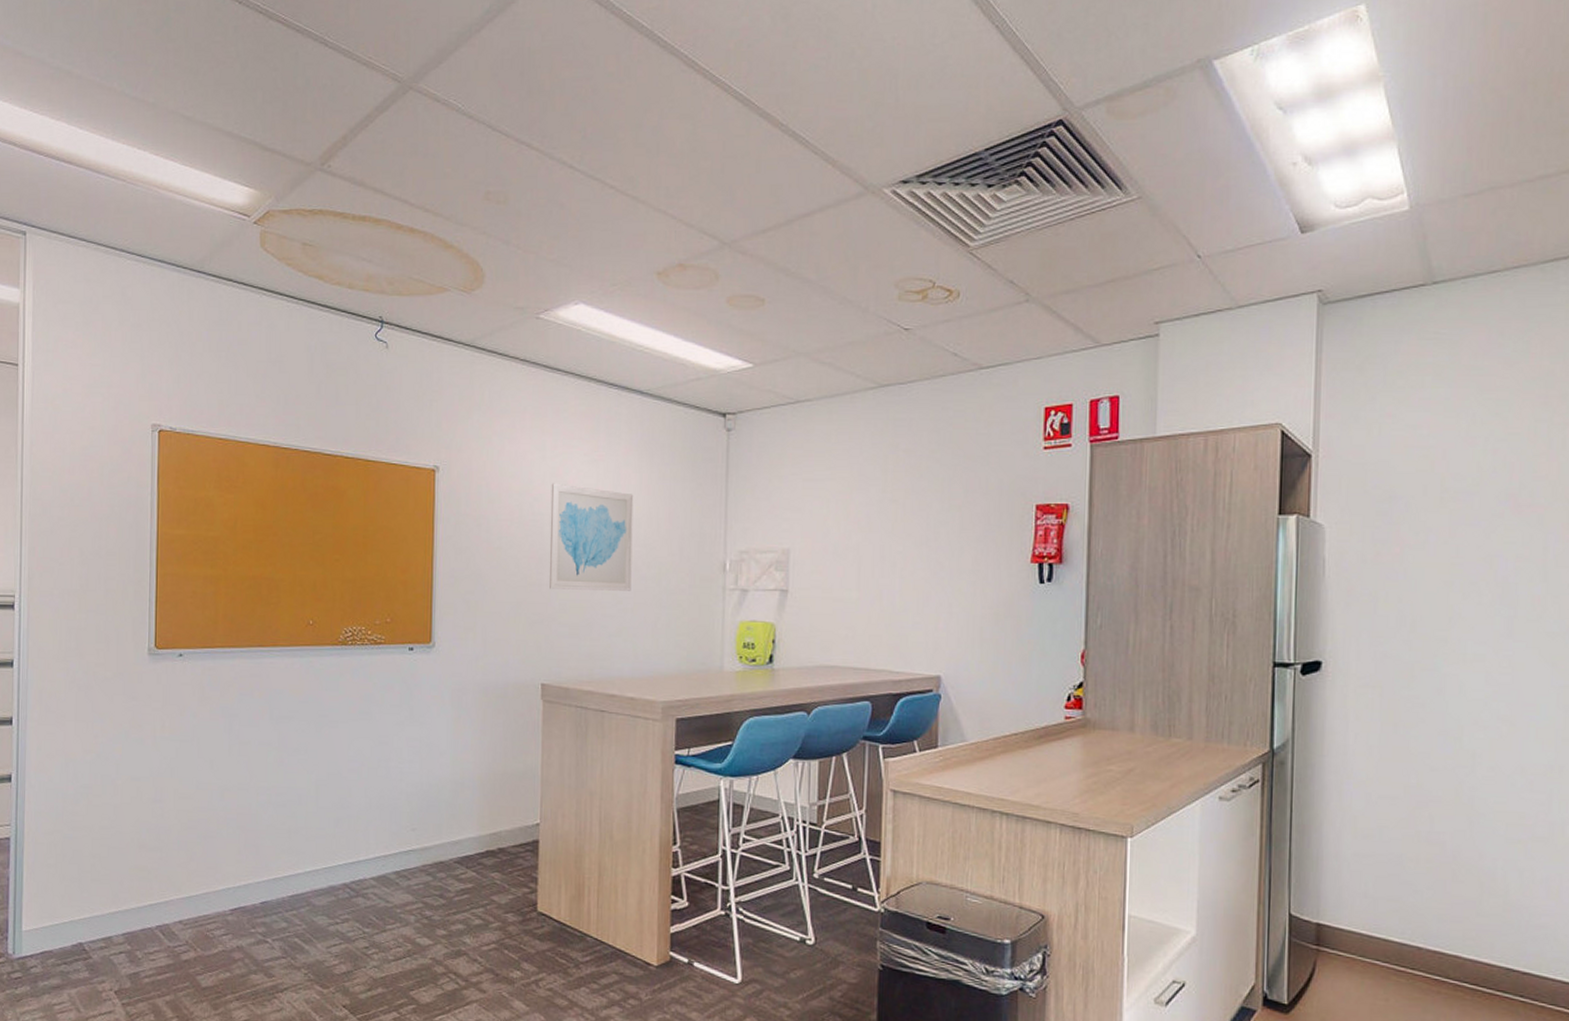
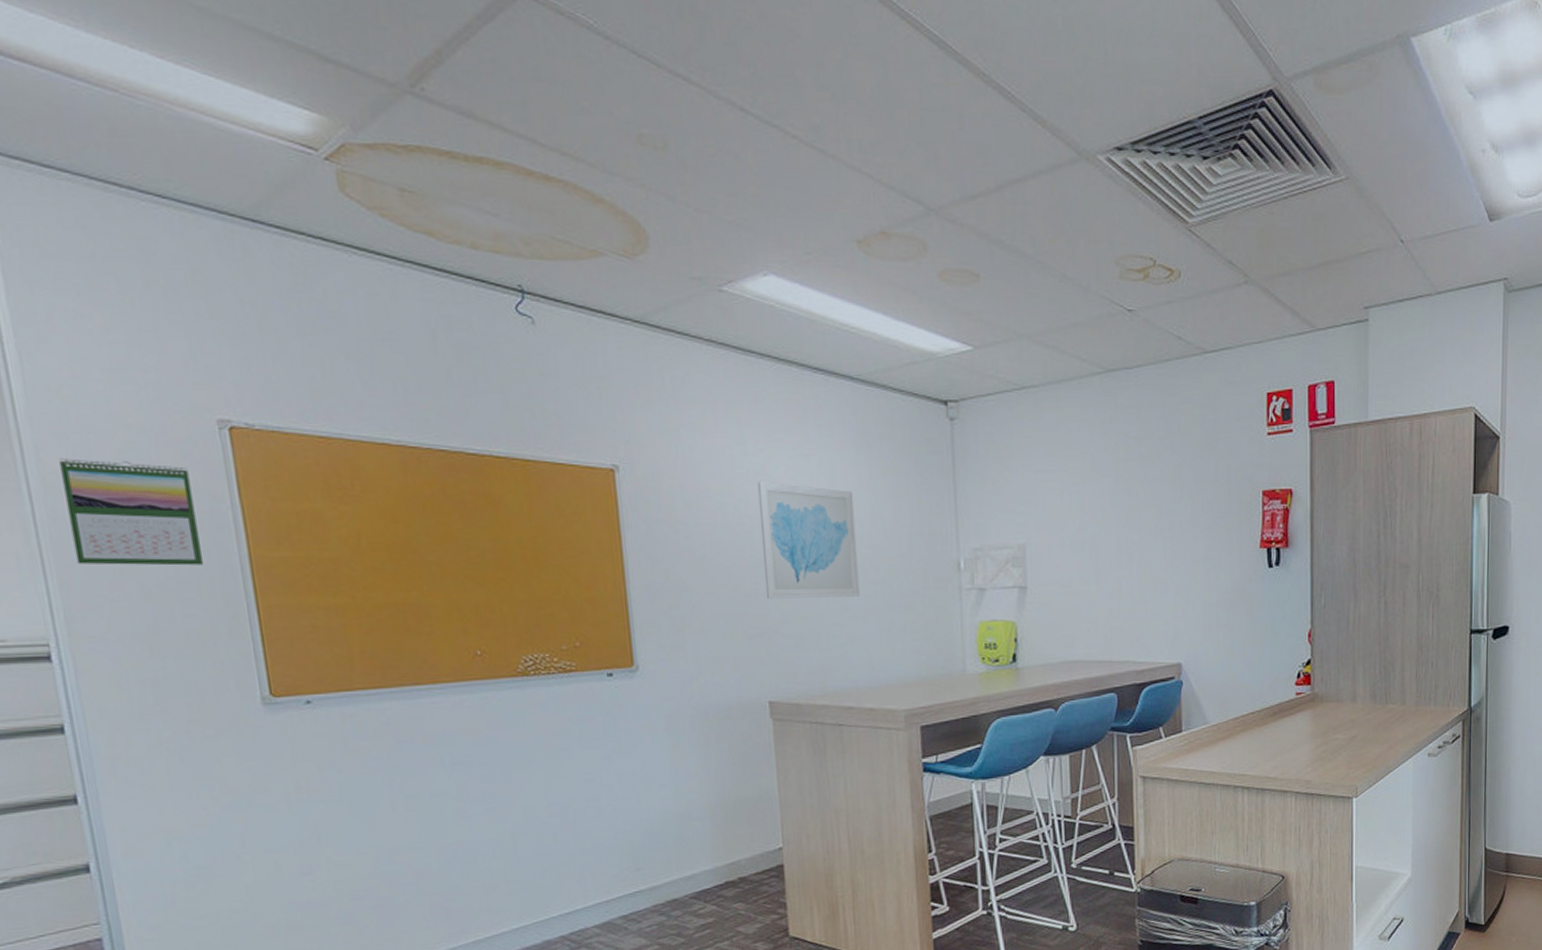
calendar: none [43,452,126,539] -> present [59,458,203,566]

